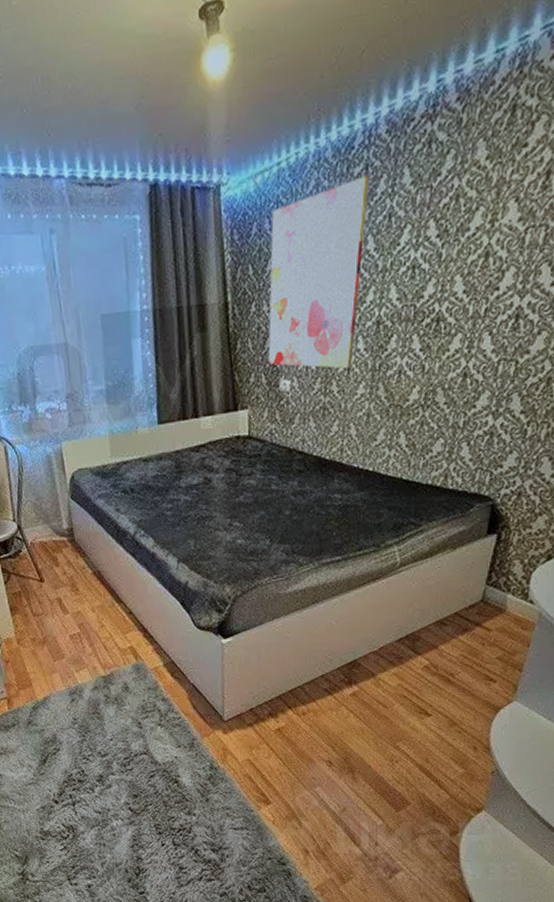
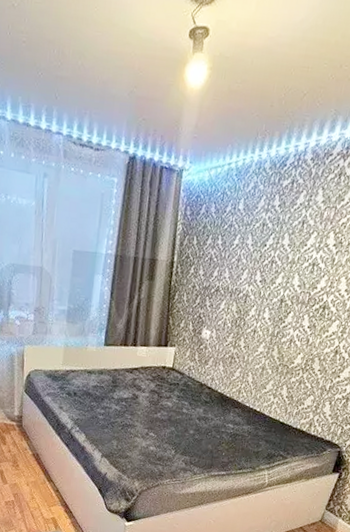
wall art: present [268,175,370,369] -> none [196,188,294,331]

